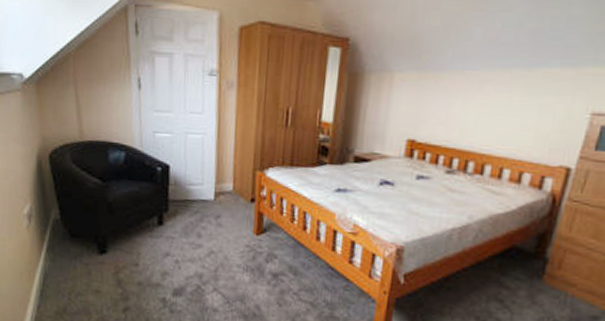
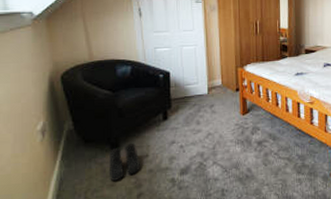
boots: none [94,246,130,288] -> present [108,142,141,182]

